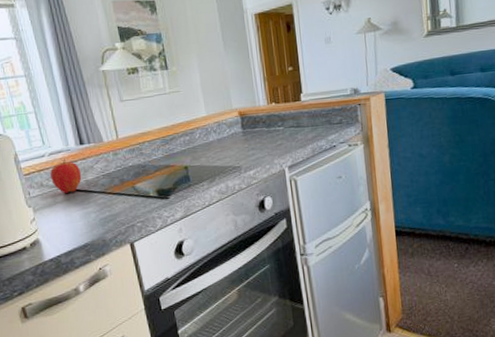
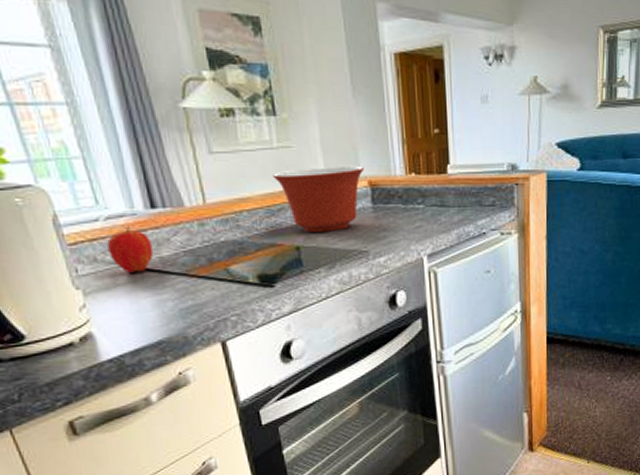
mixing bowl: none [166,101,235,155] -> present [272,165,364,232]

